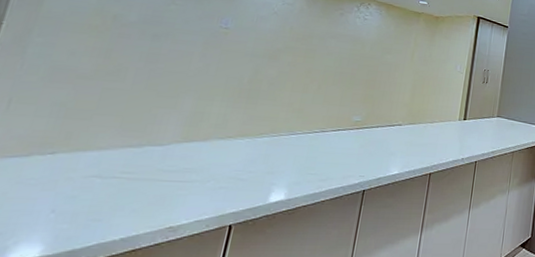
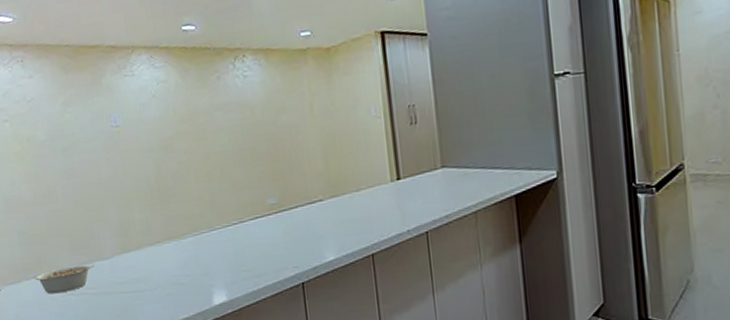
legume: none [53,147,143,174] -> present [35,264,95,294]

